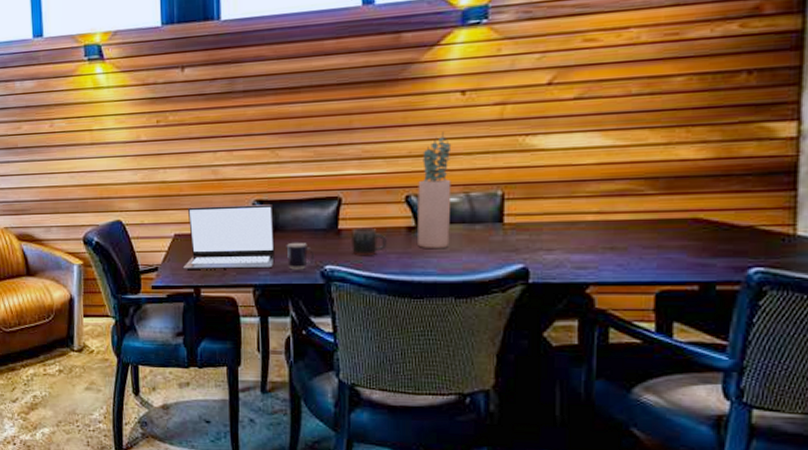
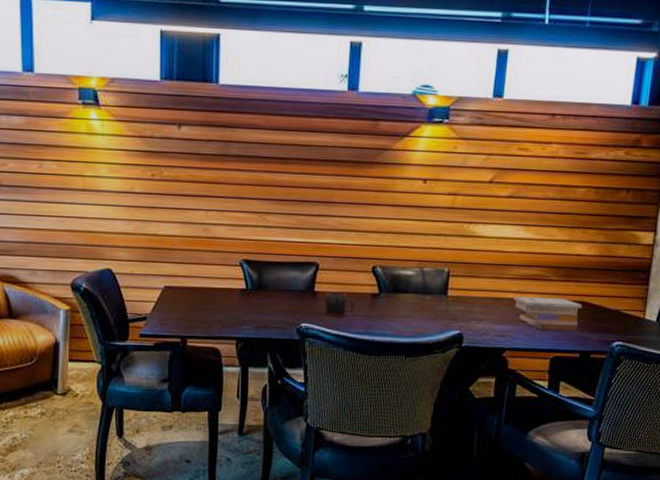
laptop: present [182,204,275,269] -> none [170,261,259,323]
mug: present [286,243,315,270] -> none [268,301,293,326]
vase: present [418,132,452,250] -> none [379,213,413,315]
books: none [594,216,696,258] -> present [513,296,582,331]

